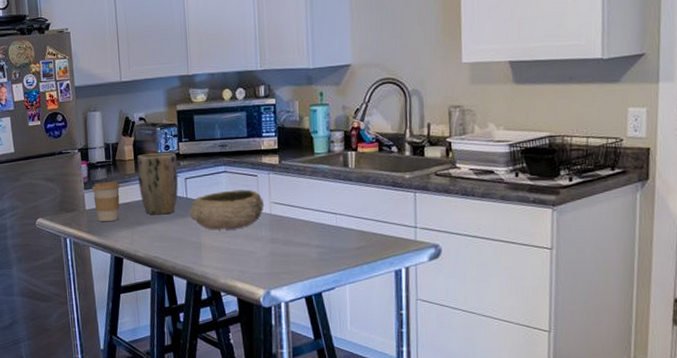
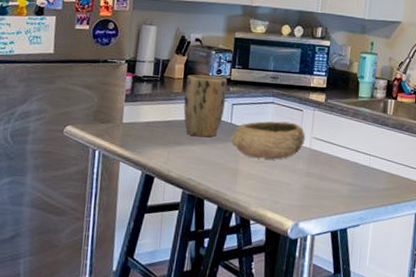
coffee cup: present [92,181,120,222] -> none [133,97,164,138]

